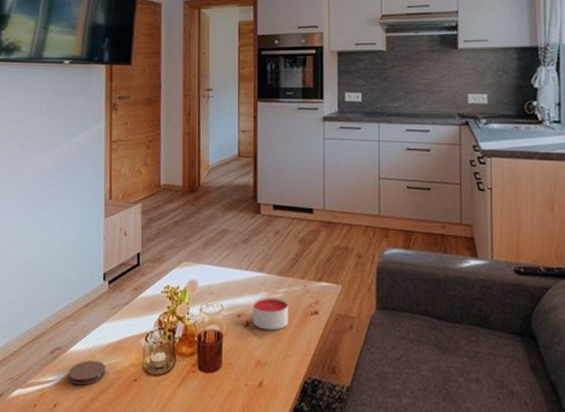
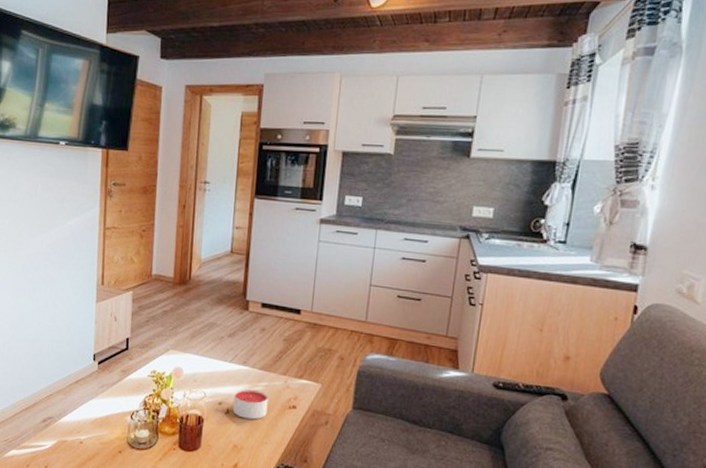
coaster: present [67,360,106,386] -> none [58,431,93,452]

